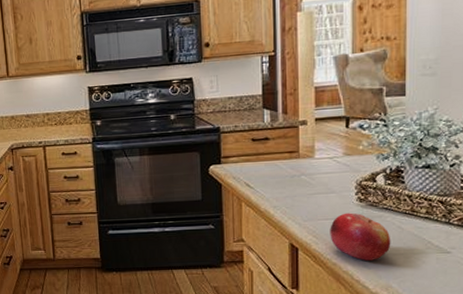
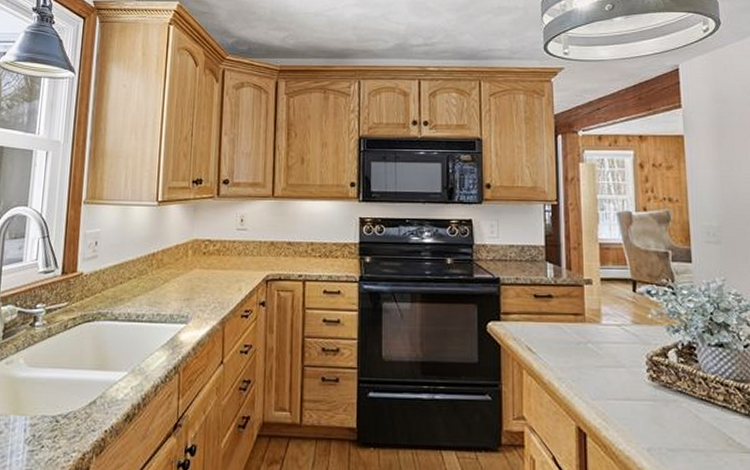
fruit: present [330,213,391,261] -> none [621,393,689,456]

